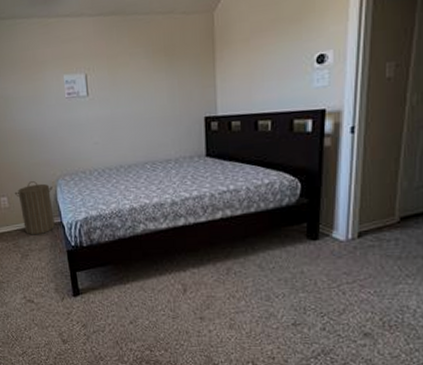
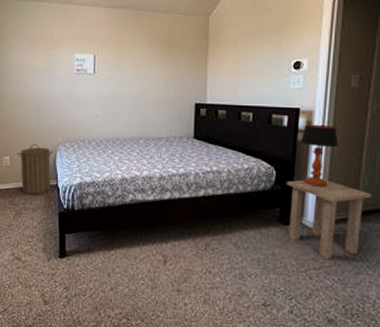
side table: none [312,186,411,273] -> present [286,179,371,260]
table lamp: none [328,125,372,196] -> present [301,124,339,187]

